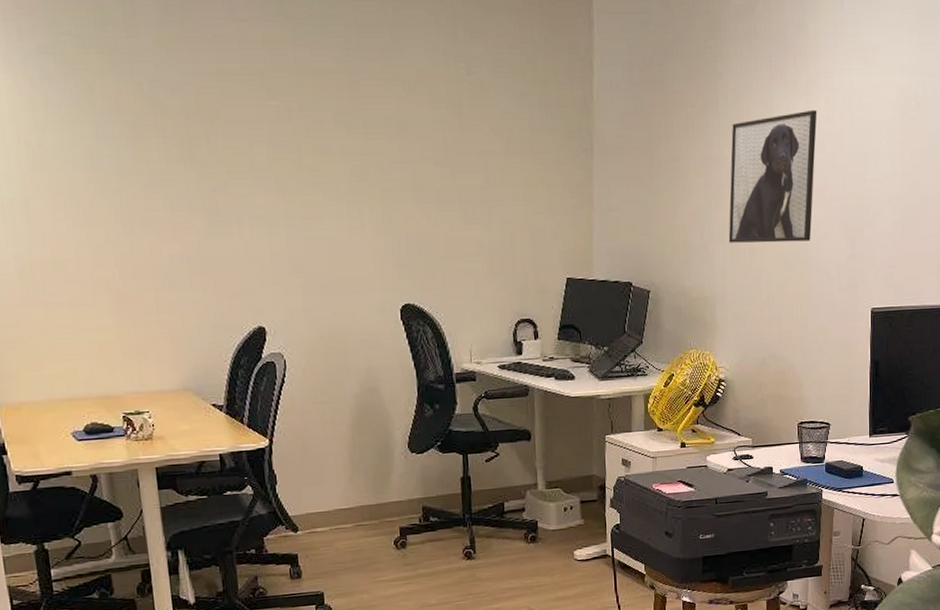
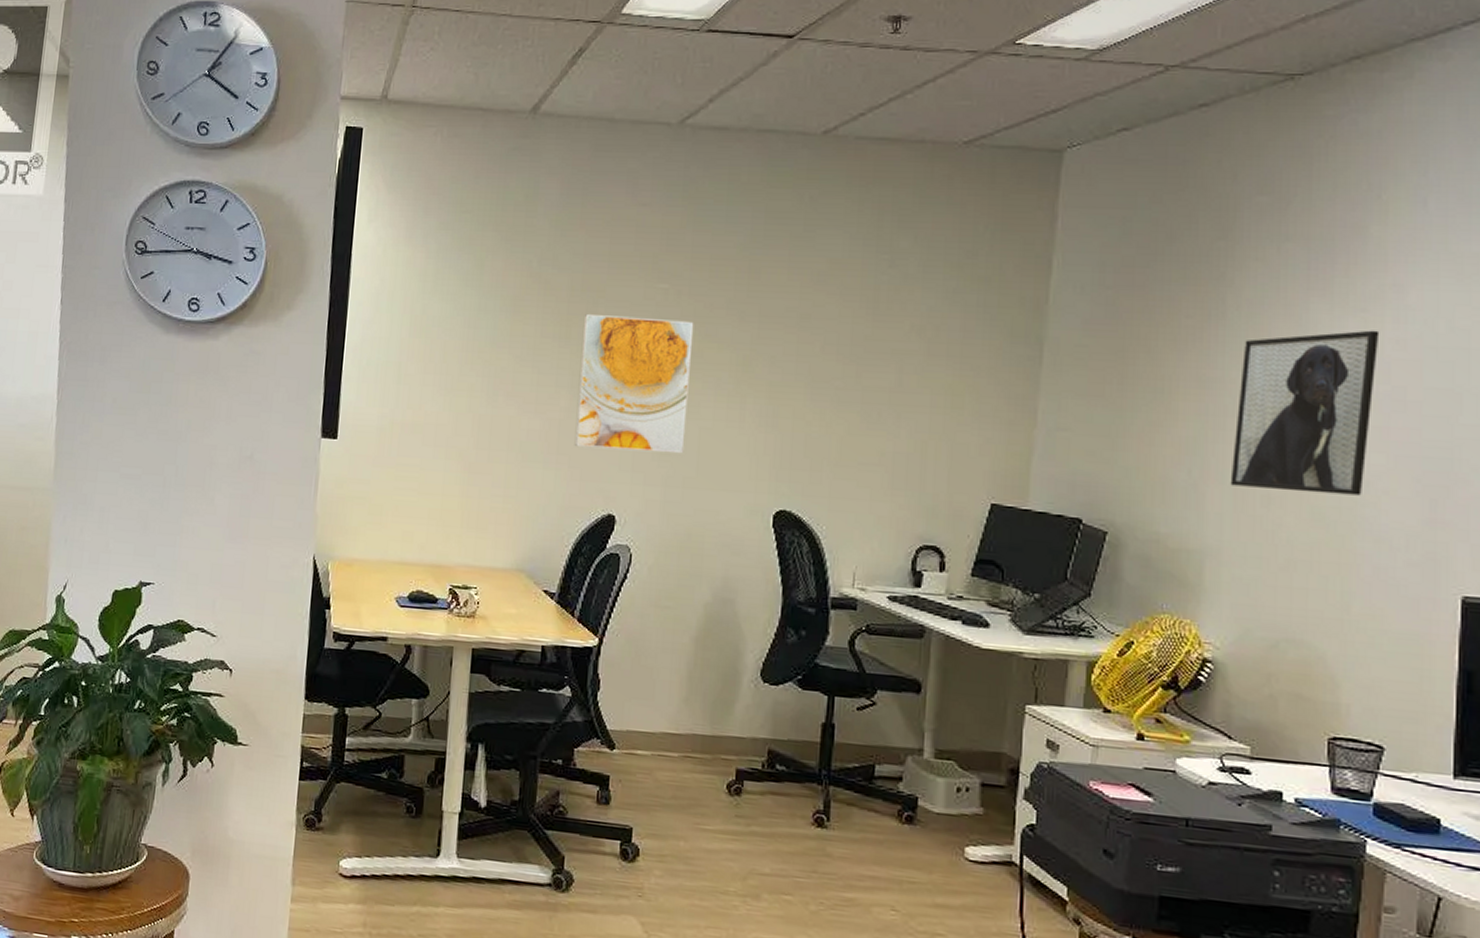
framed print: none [204,135,317,267] -> present [574,313,694,454]

